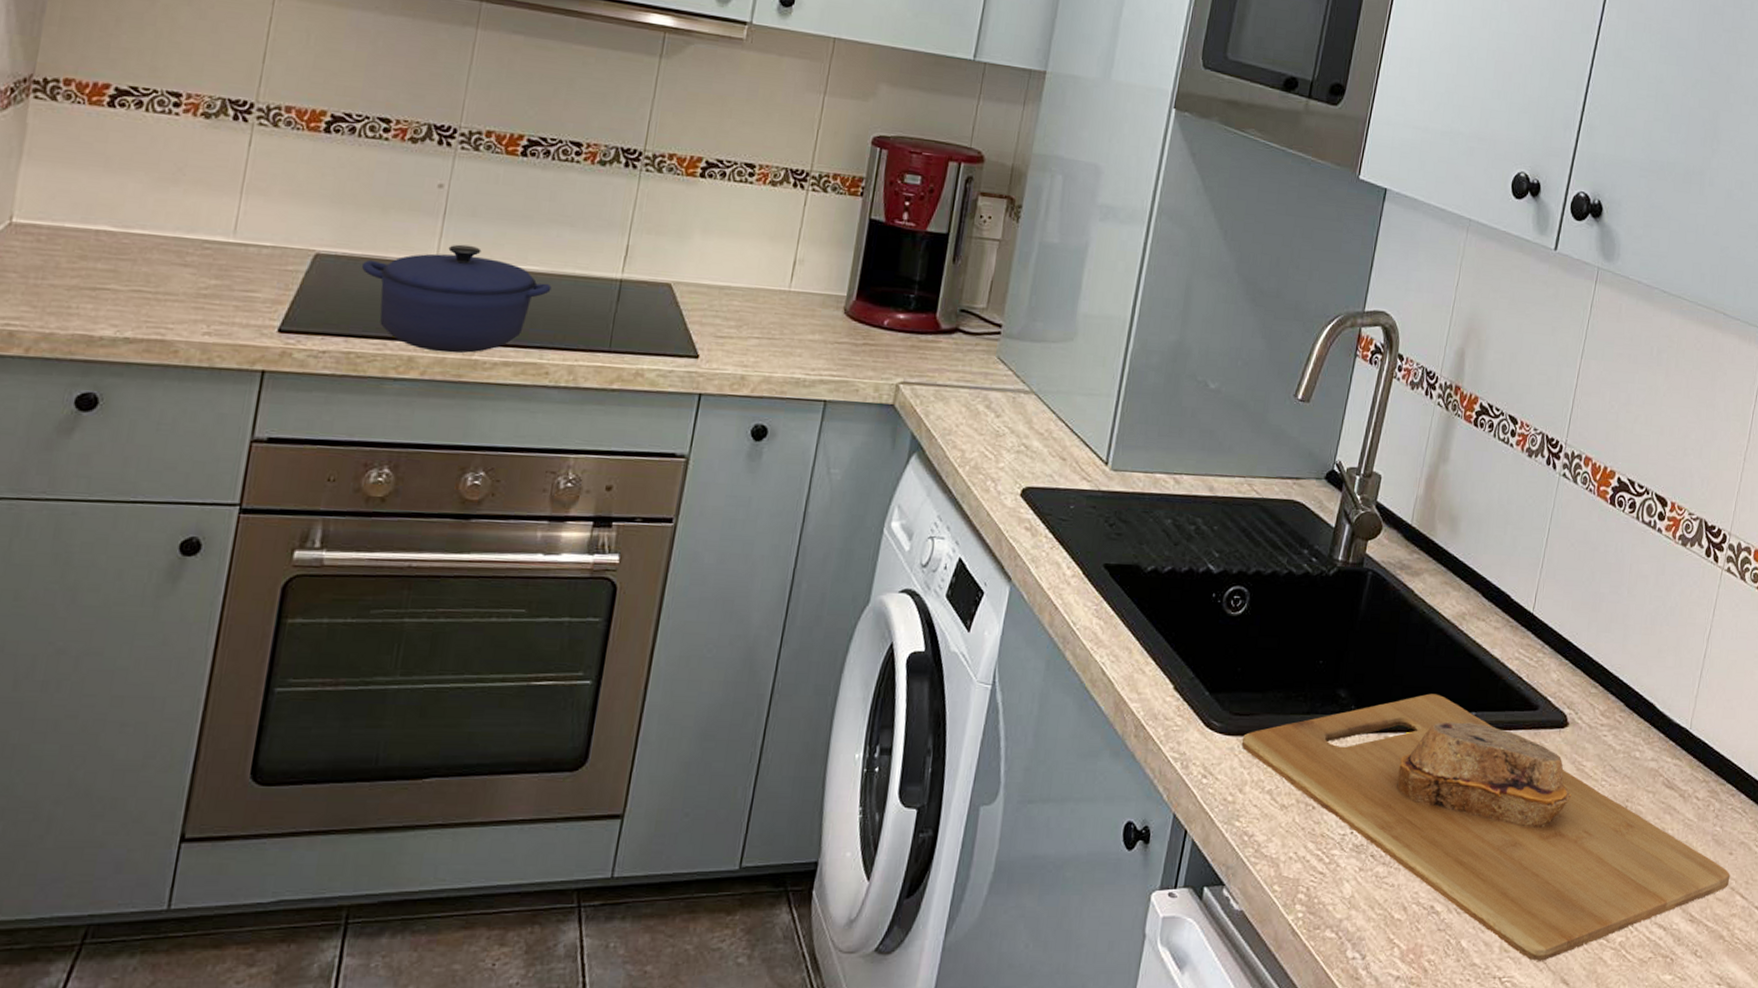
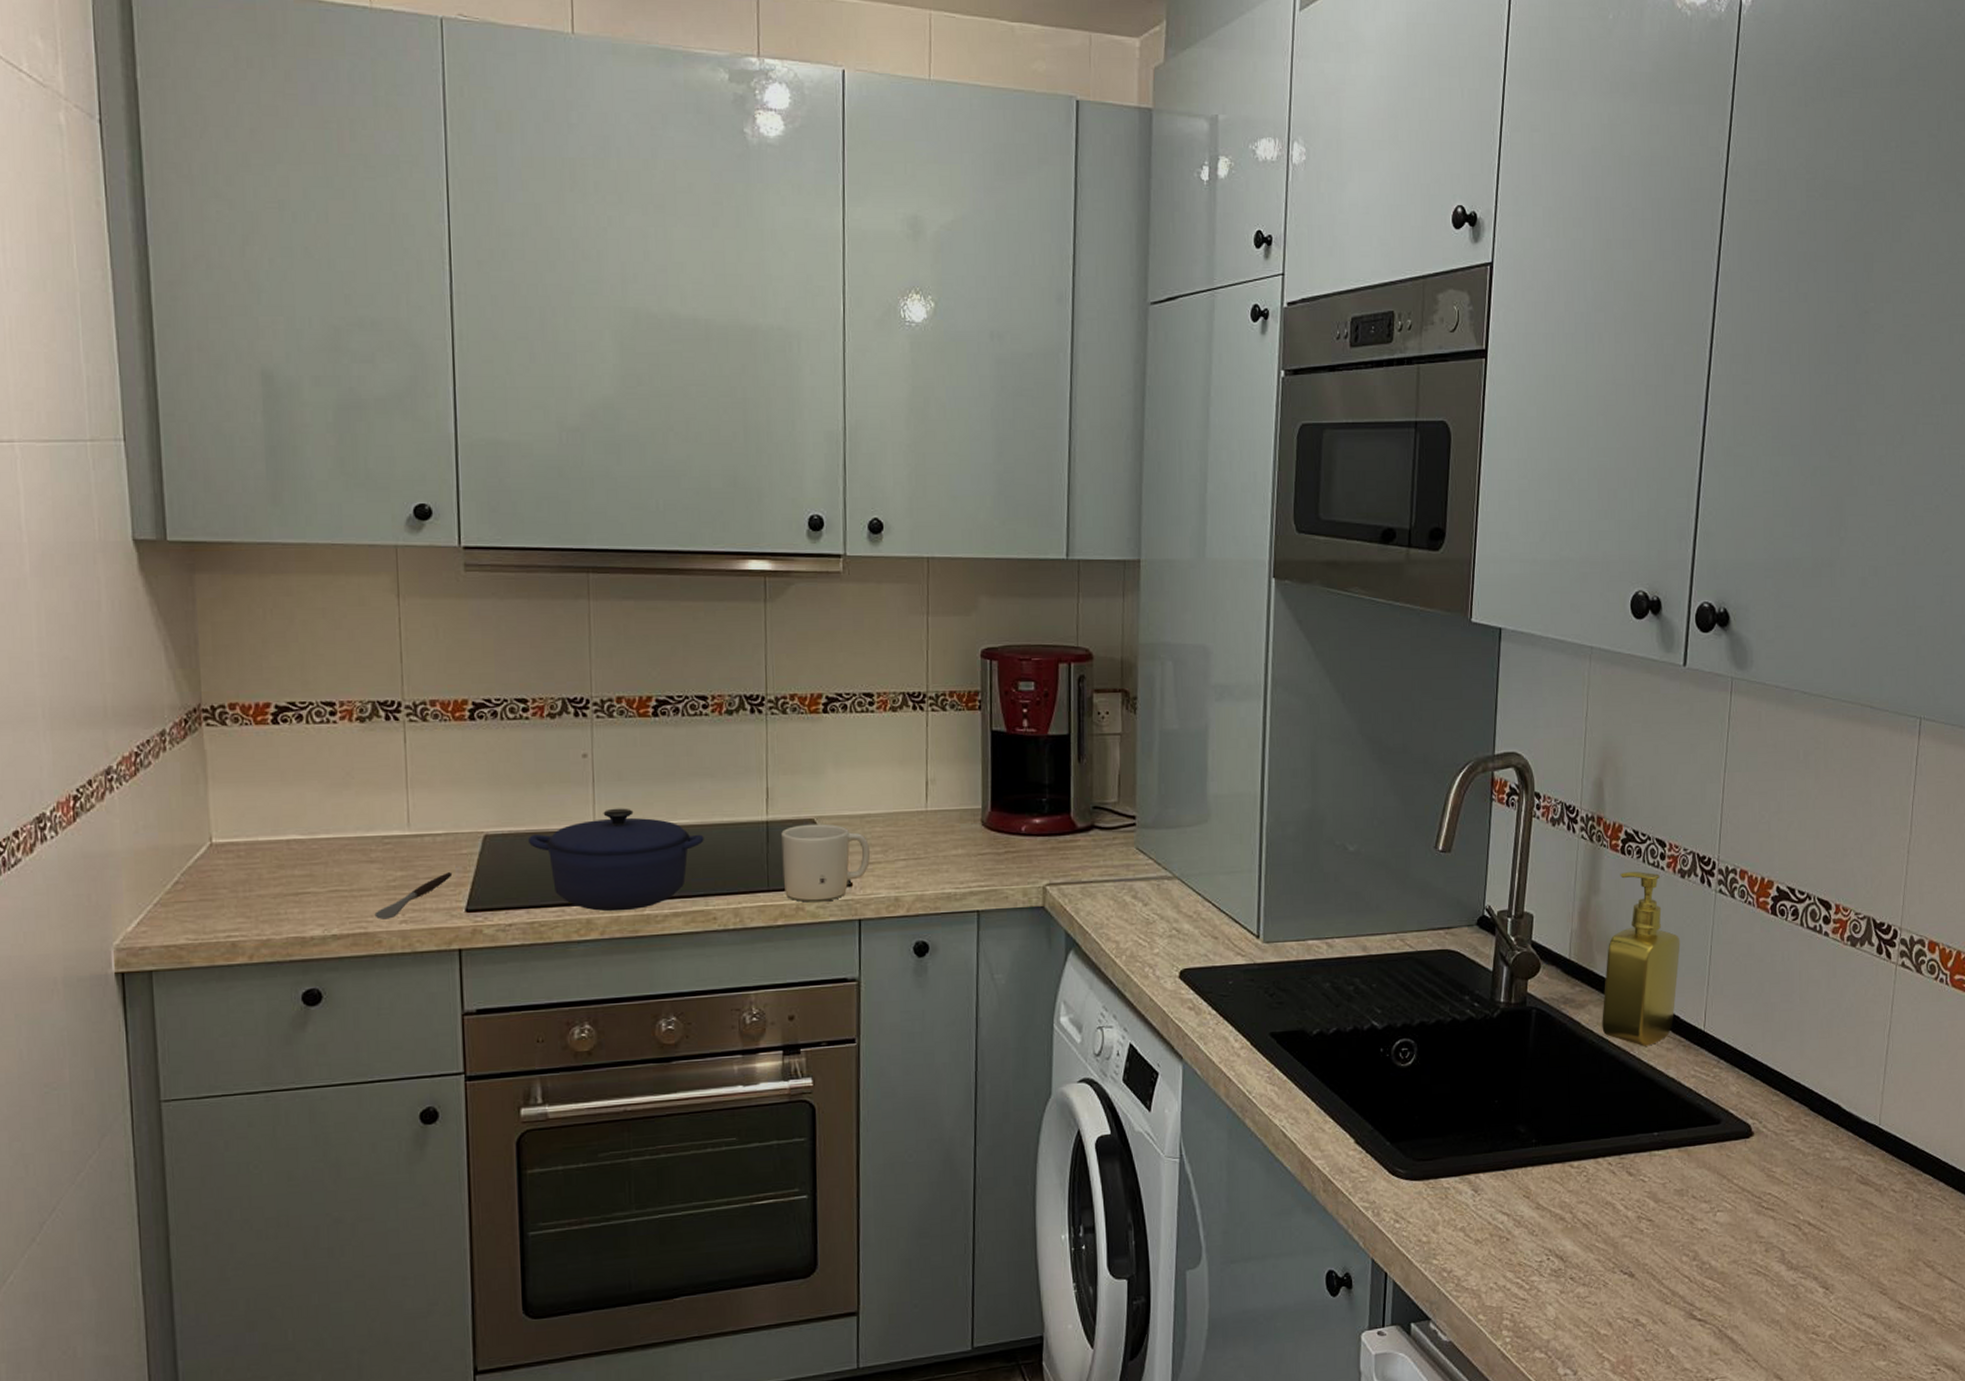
knife: none [176,287,271,329] -> present [374,872,451,920]
mug: none [626,287,724,371] -> present [781,823,871,903]
cutting board: present [1241,693,1730,961] -> none [1428,1119,1936,1361]
soap dispenser: none [1434,444,1521,623] -> present [1602,872,1681,1046]

